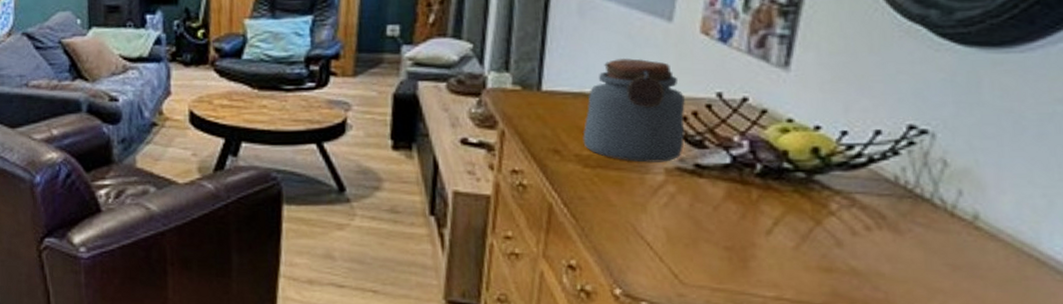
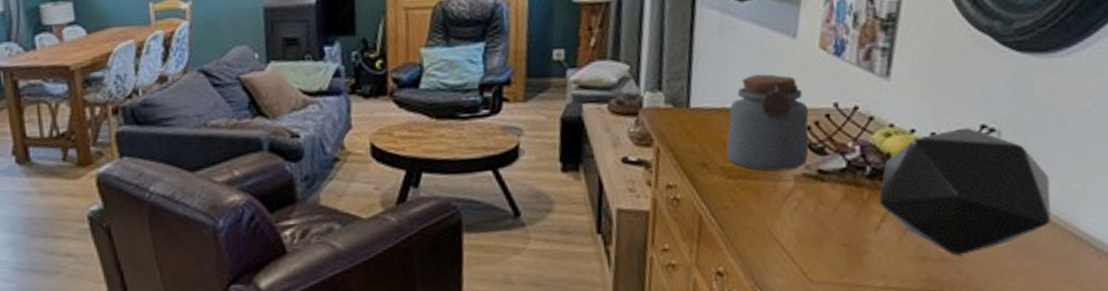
decorative tray: none [771,128,1003,270] -> present [879,128,1051,256]

